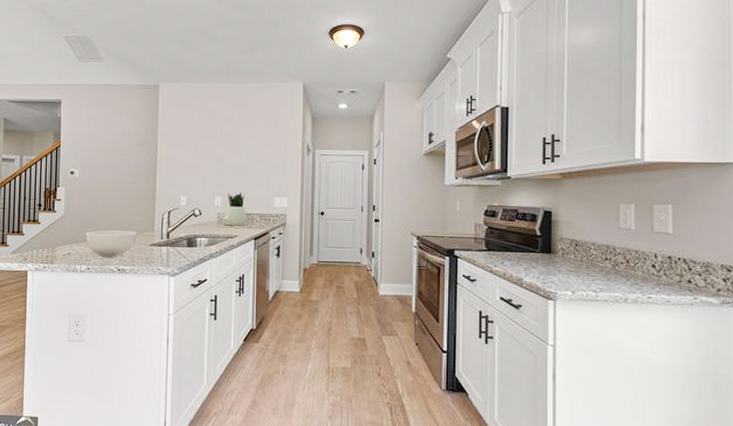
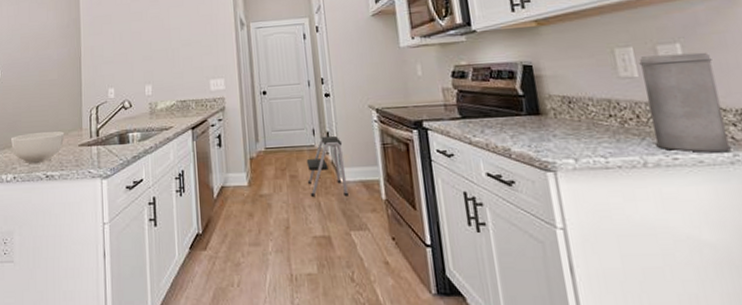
planter: present [224,192,247,226] -> none [157,78,182,117]
step stool: none [351,255,385,307] -> present [306,135,349,197]
canister: none [636,213,694,296] -> present [639,52,733,154]

